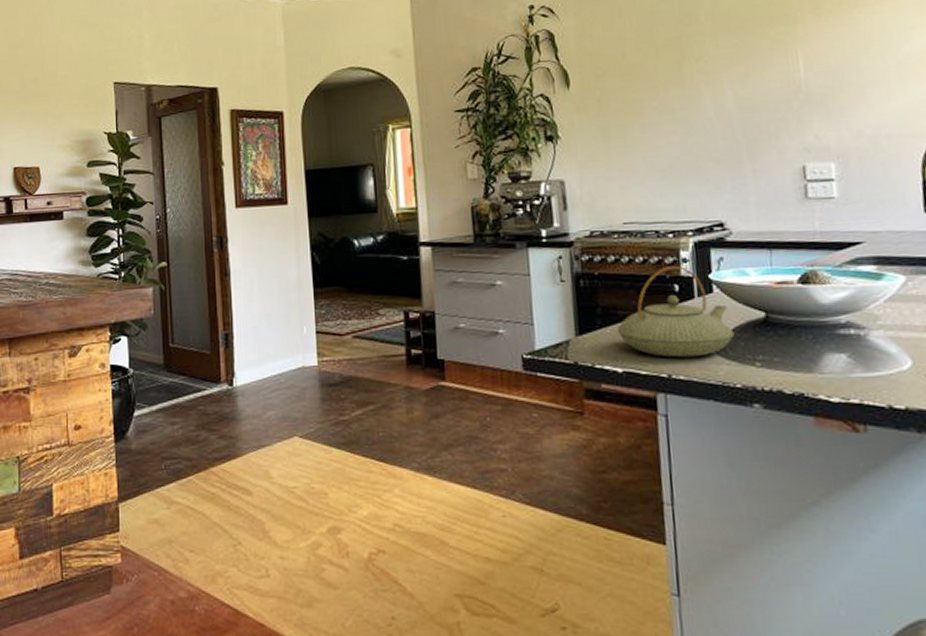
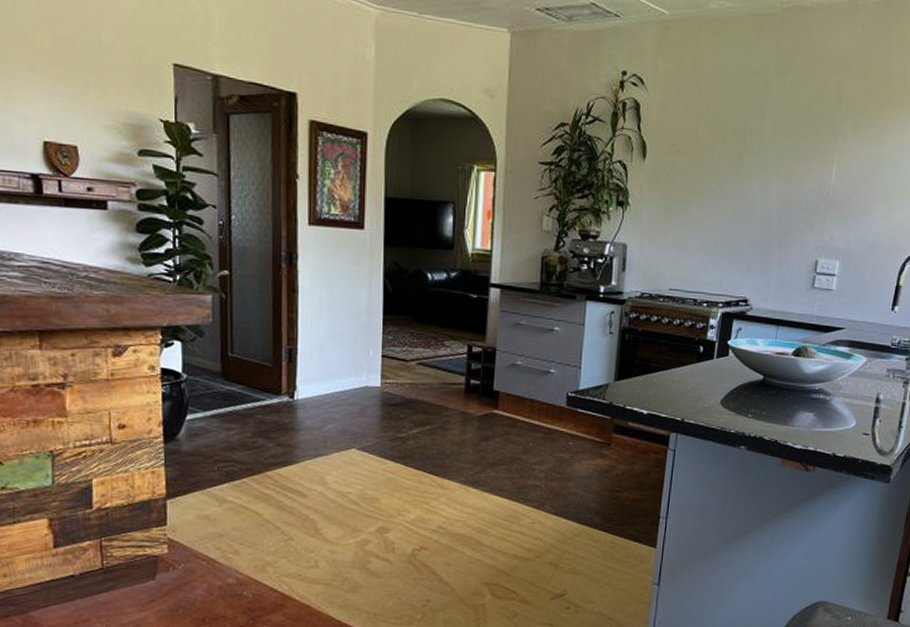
teapot: present [617,265,735,358] -> none [648,330,738,406]

